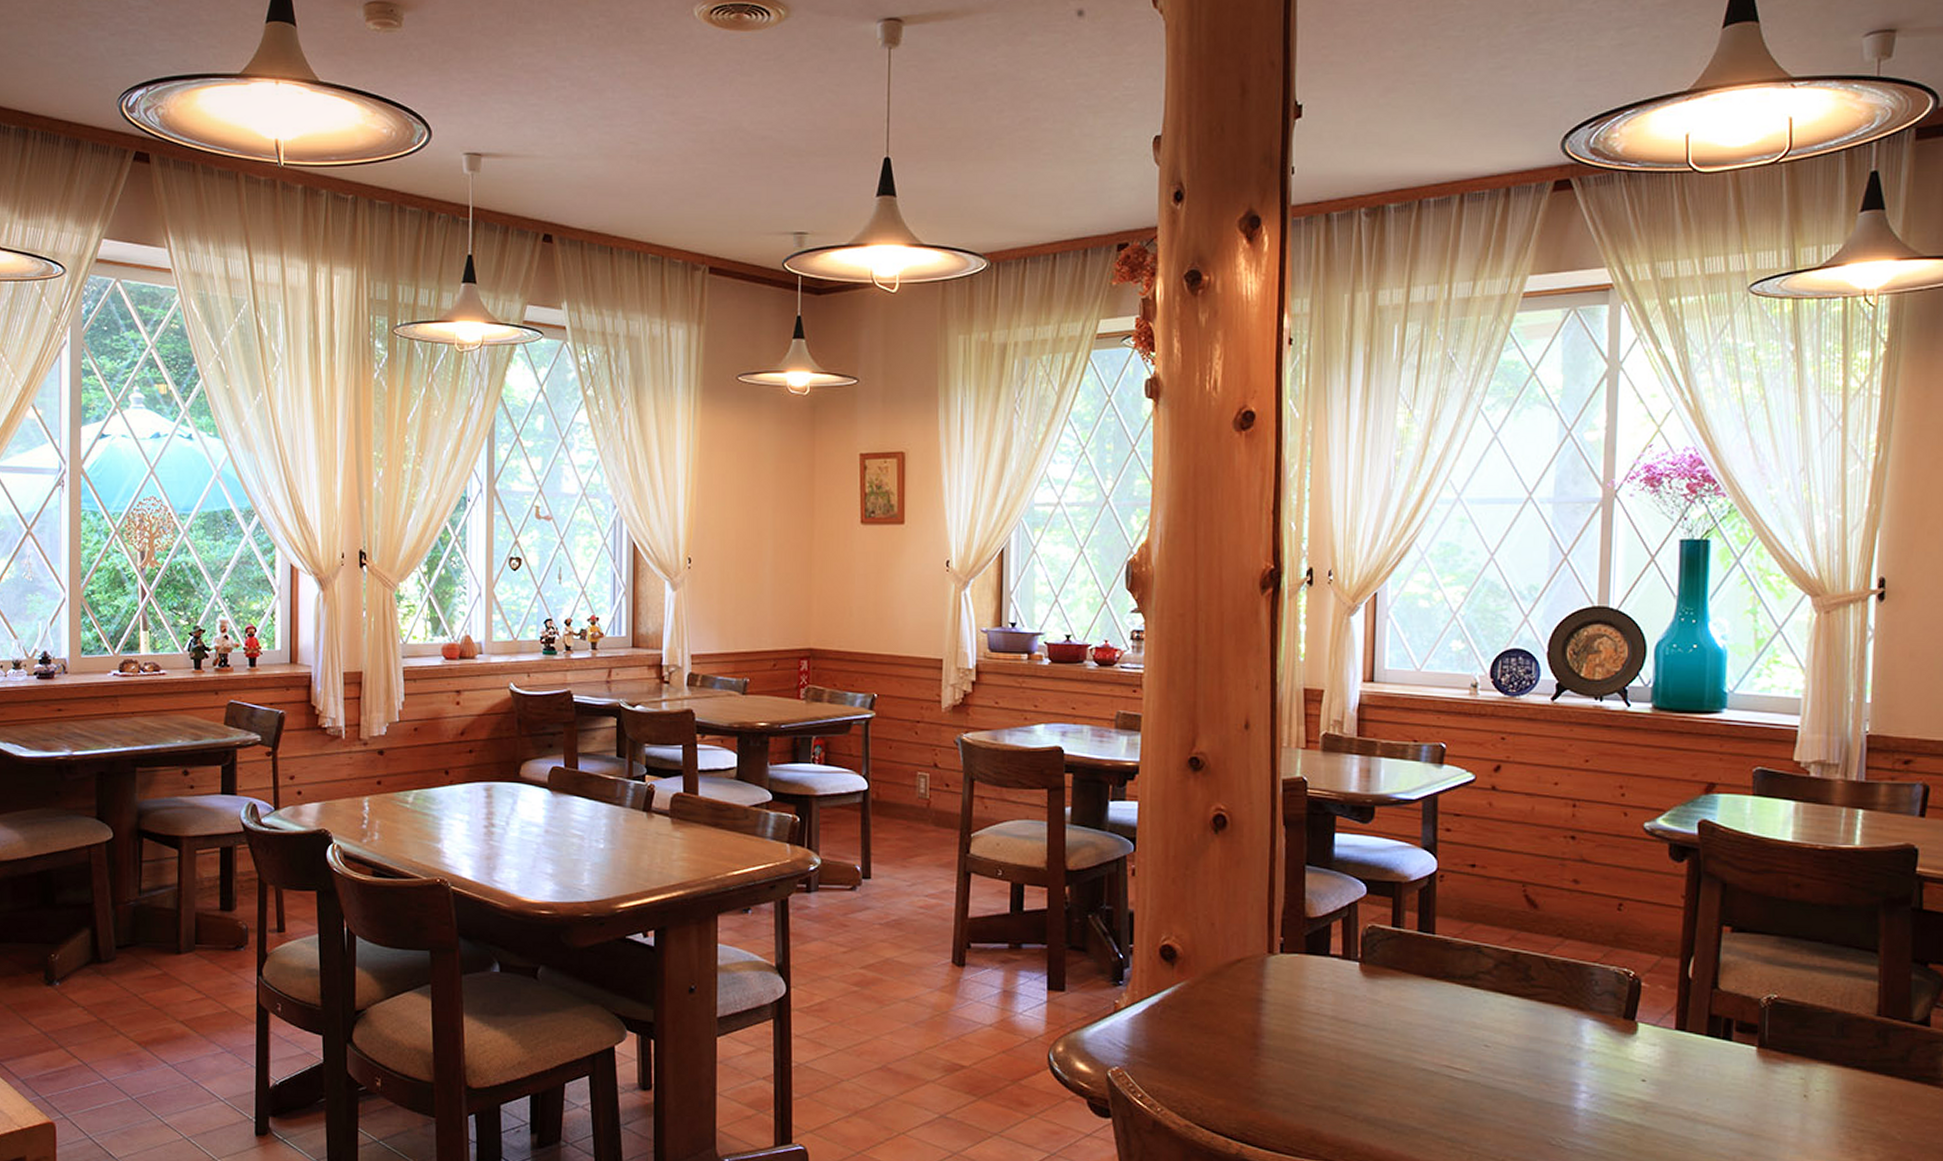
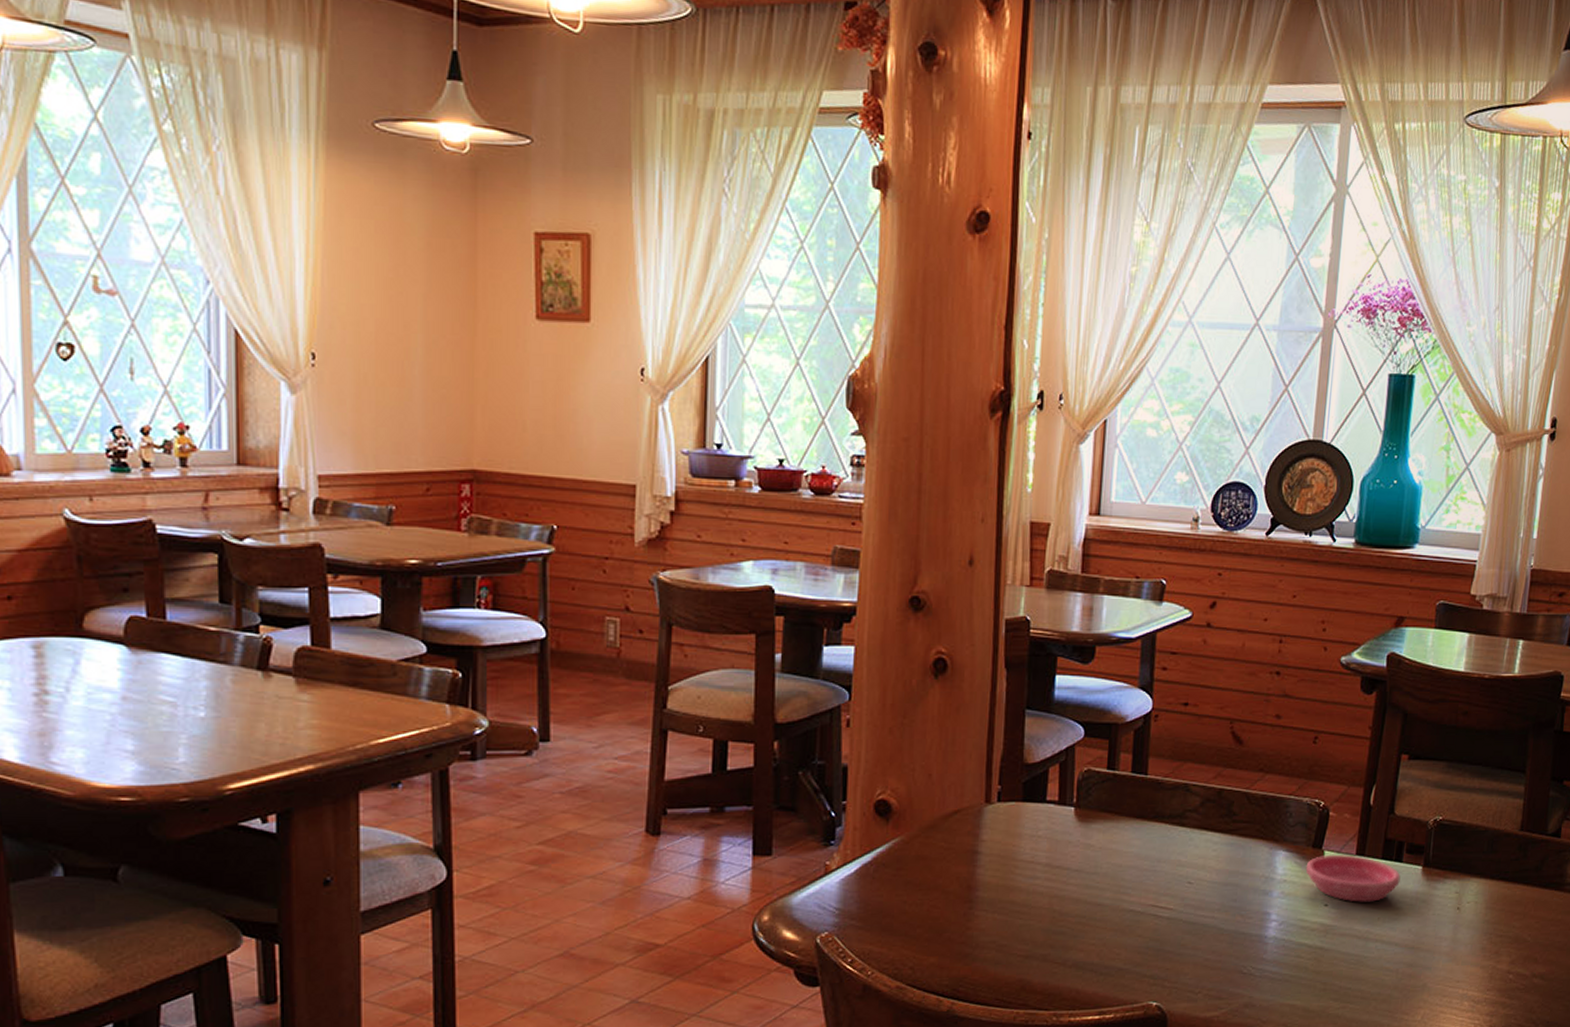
saucer: none [1617,1028,1731,1081] -> present [1305,855,1401,902]

